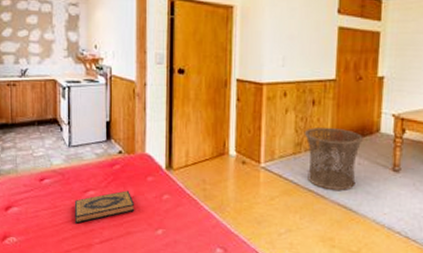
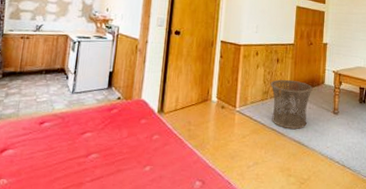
hardback book: present [74,190,135,224] -> none [68,132,128,164]

